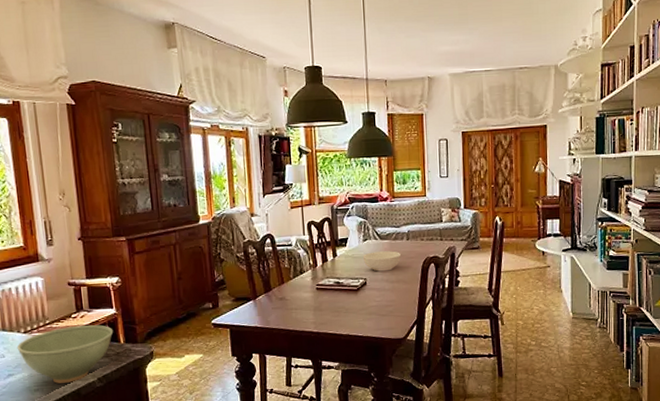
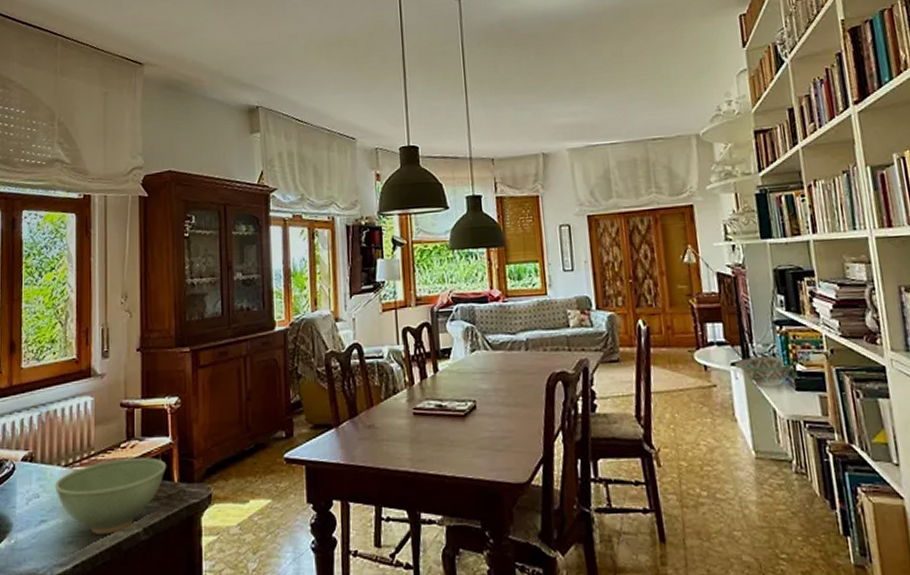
bowl: present [362,251,402,272] -> none [470,364,520,392]
decorative bowl: none [565,244,607,267] -> present [734,356,793,387]

